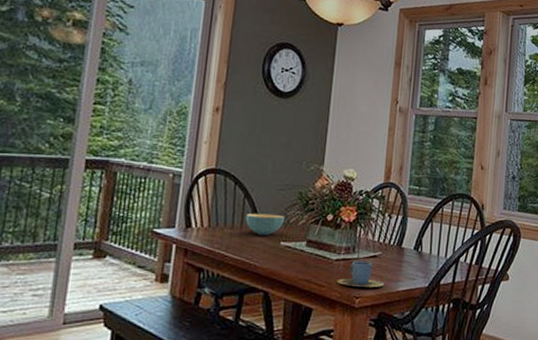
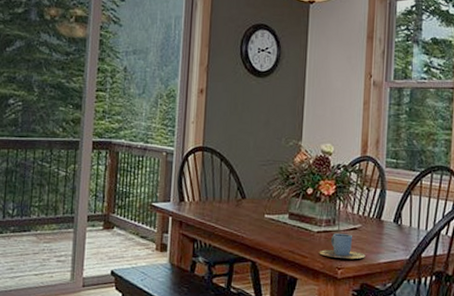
cereal bowl: present [245,213,286,236] -> none [231,187,268,209]

